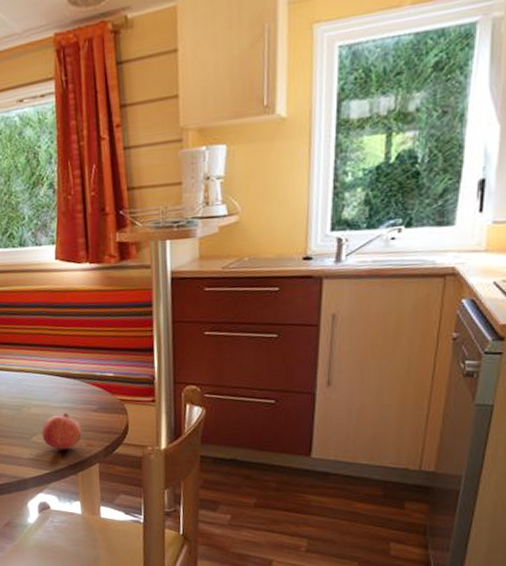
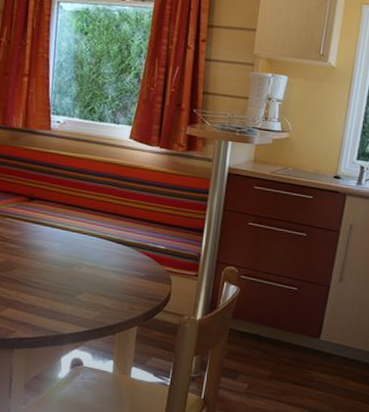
pomegranate: present [42,413,82,450] -> none [87,276,127,311]

